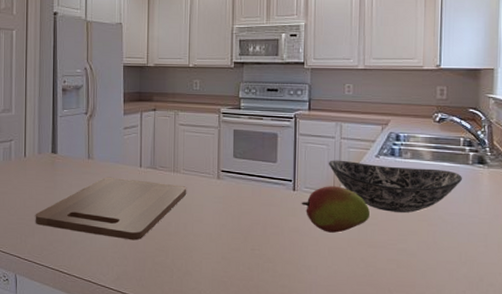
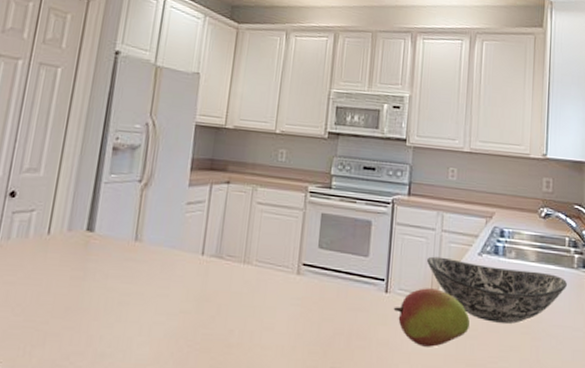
cutting board: present [35,177,187,241] -> none [48,266,259,354]

